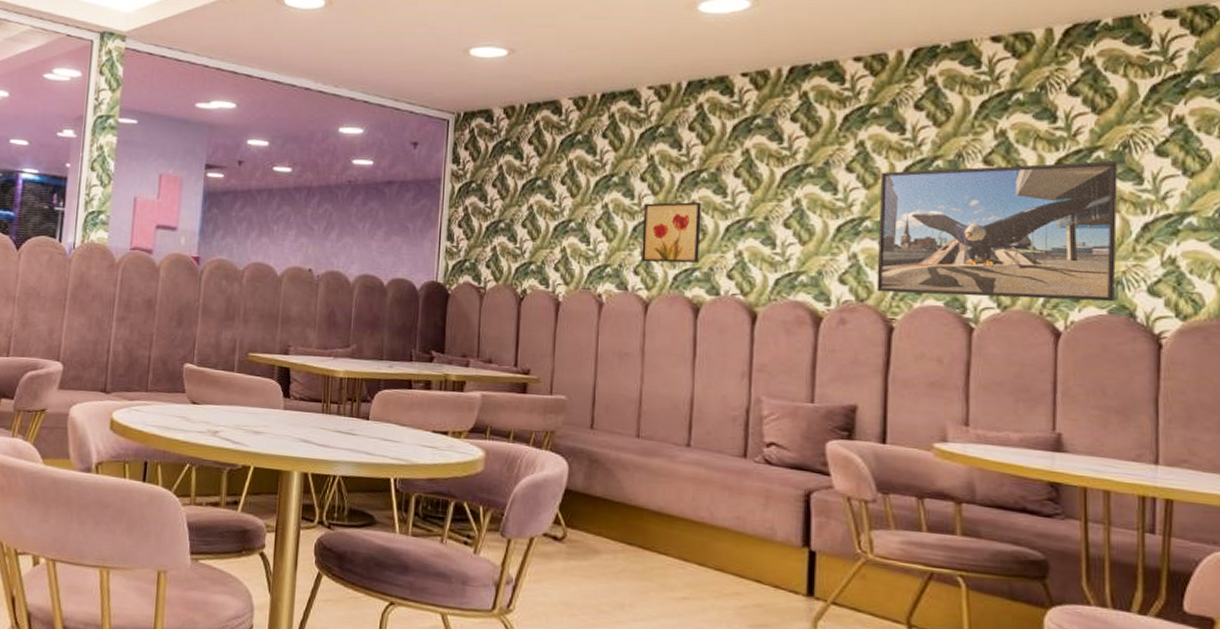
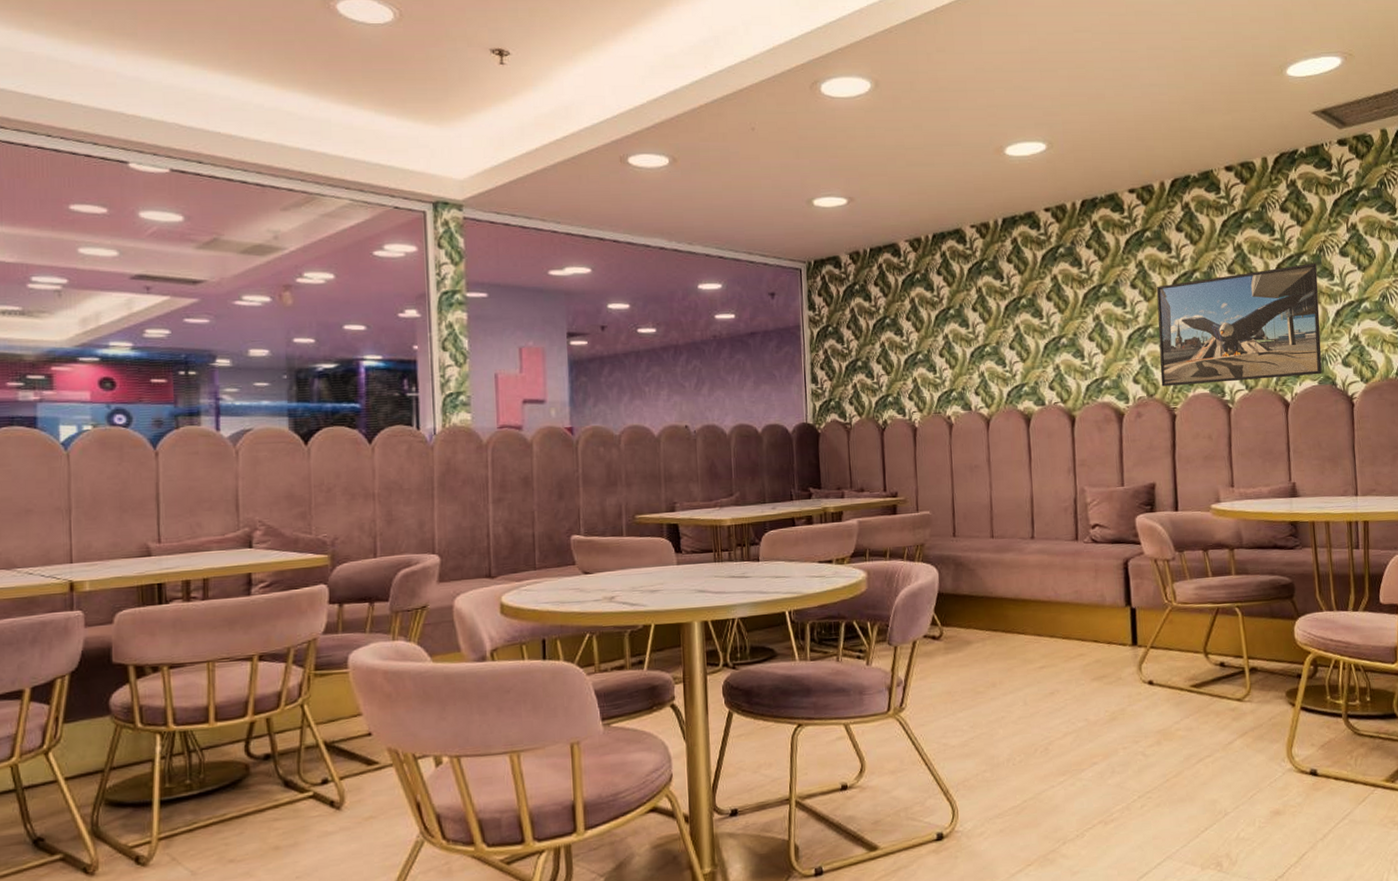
wall art: present [642,201,701,263] -> none [977,325,1026,383]

